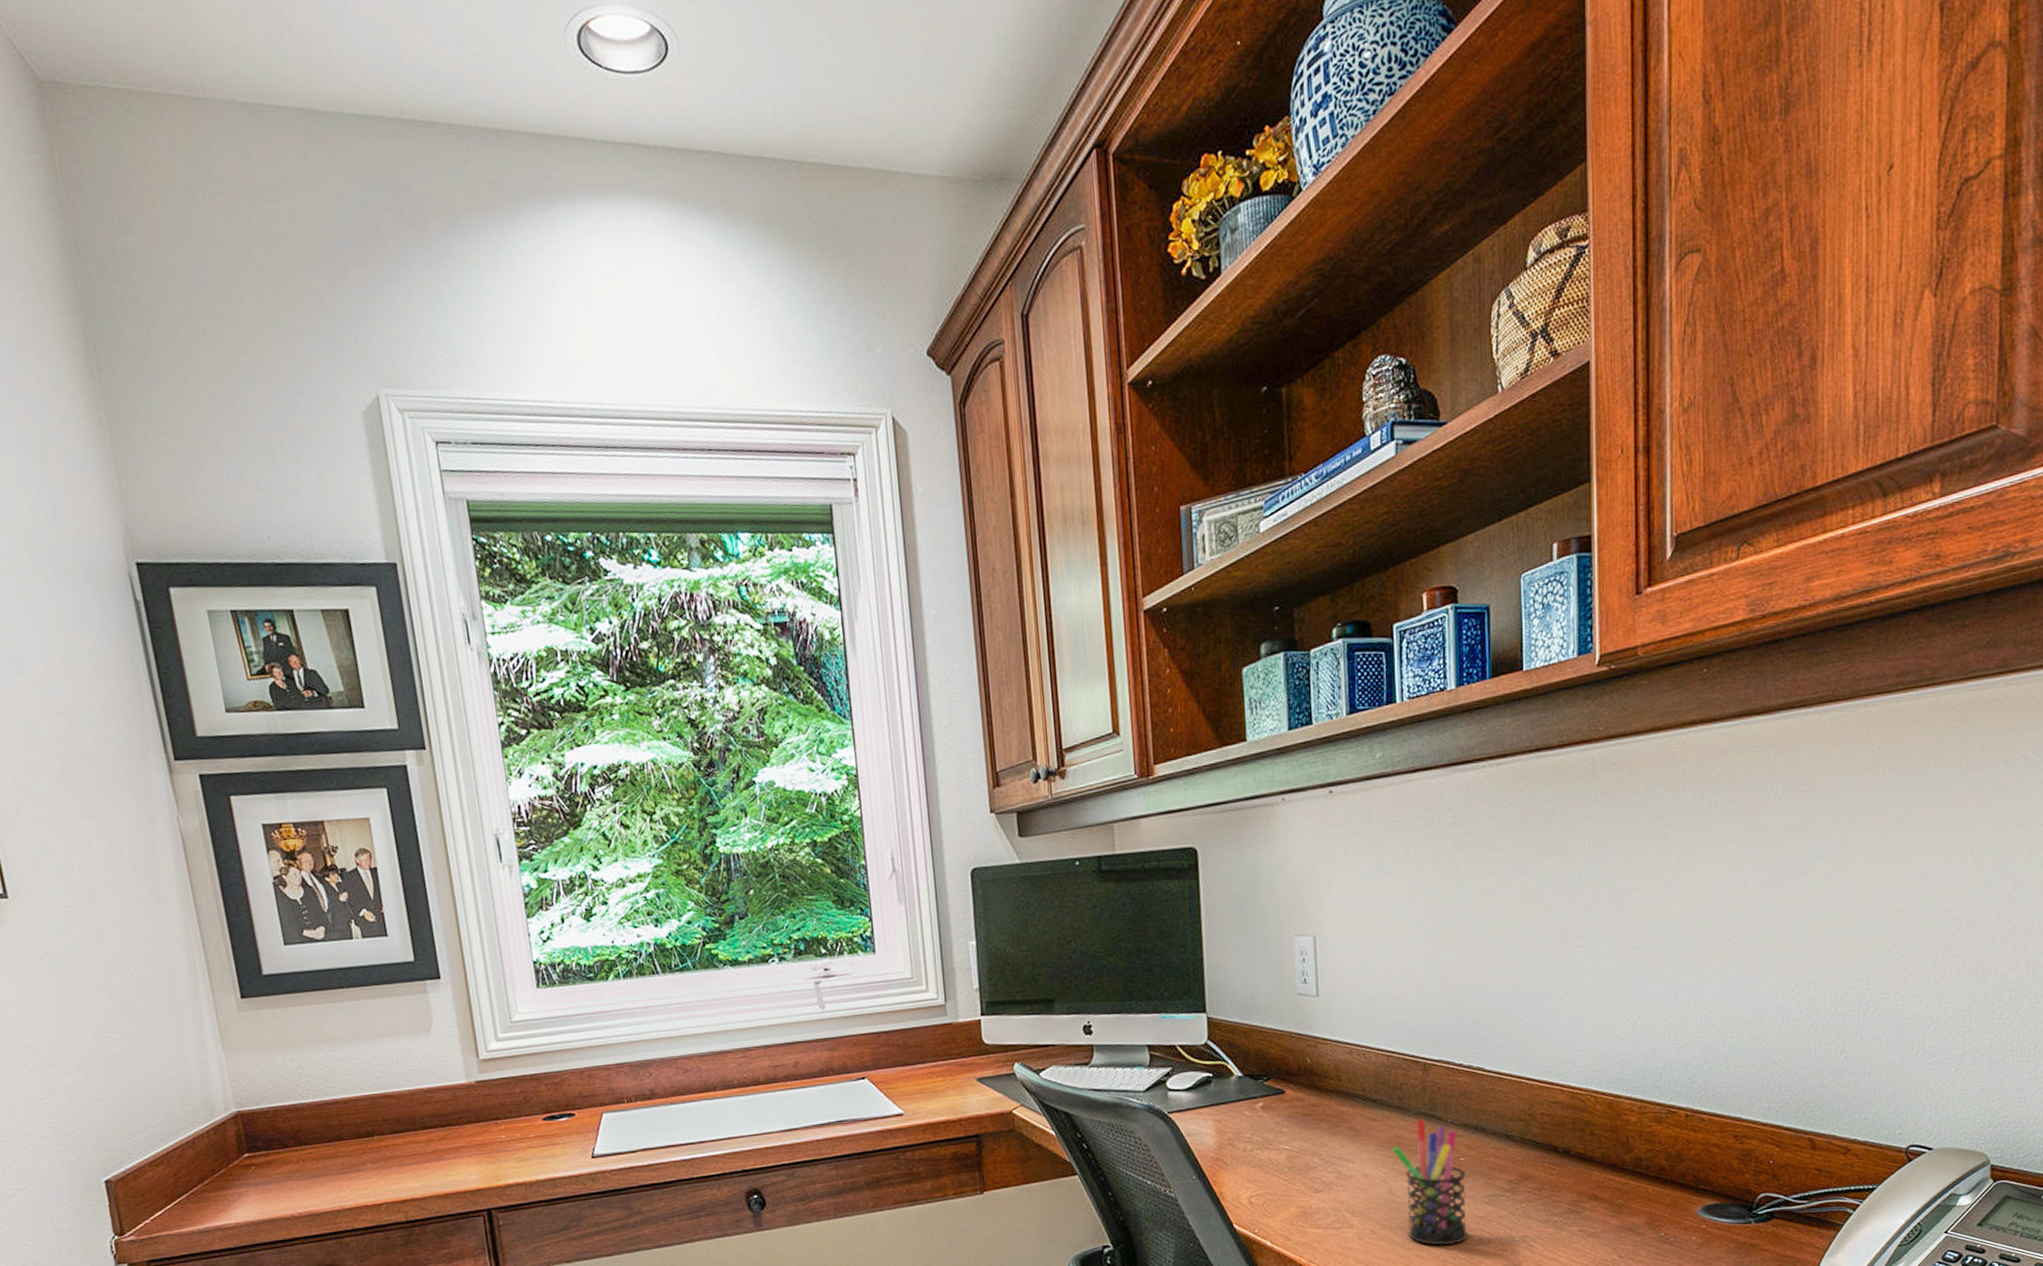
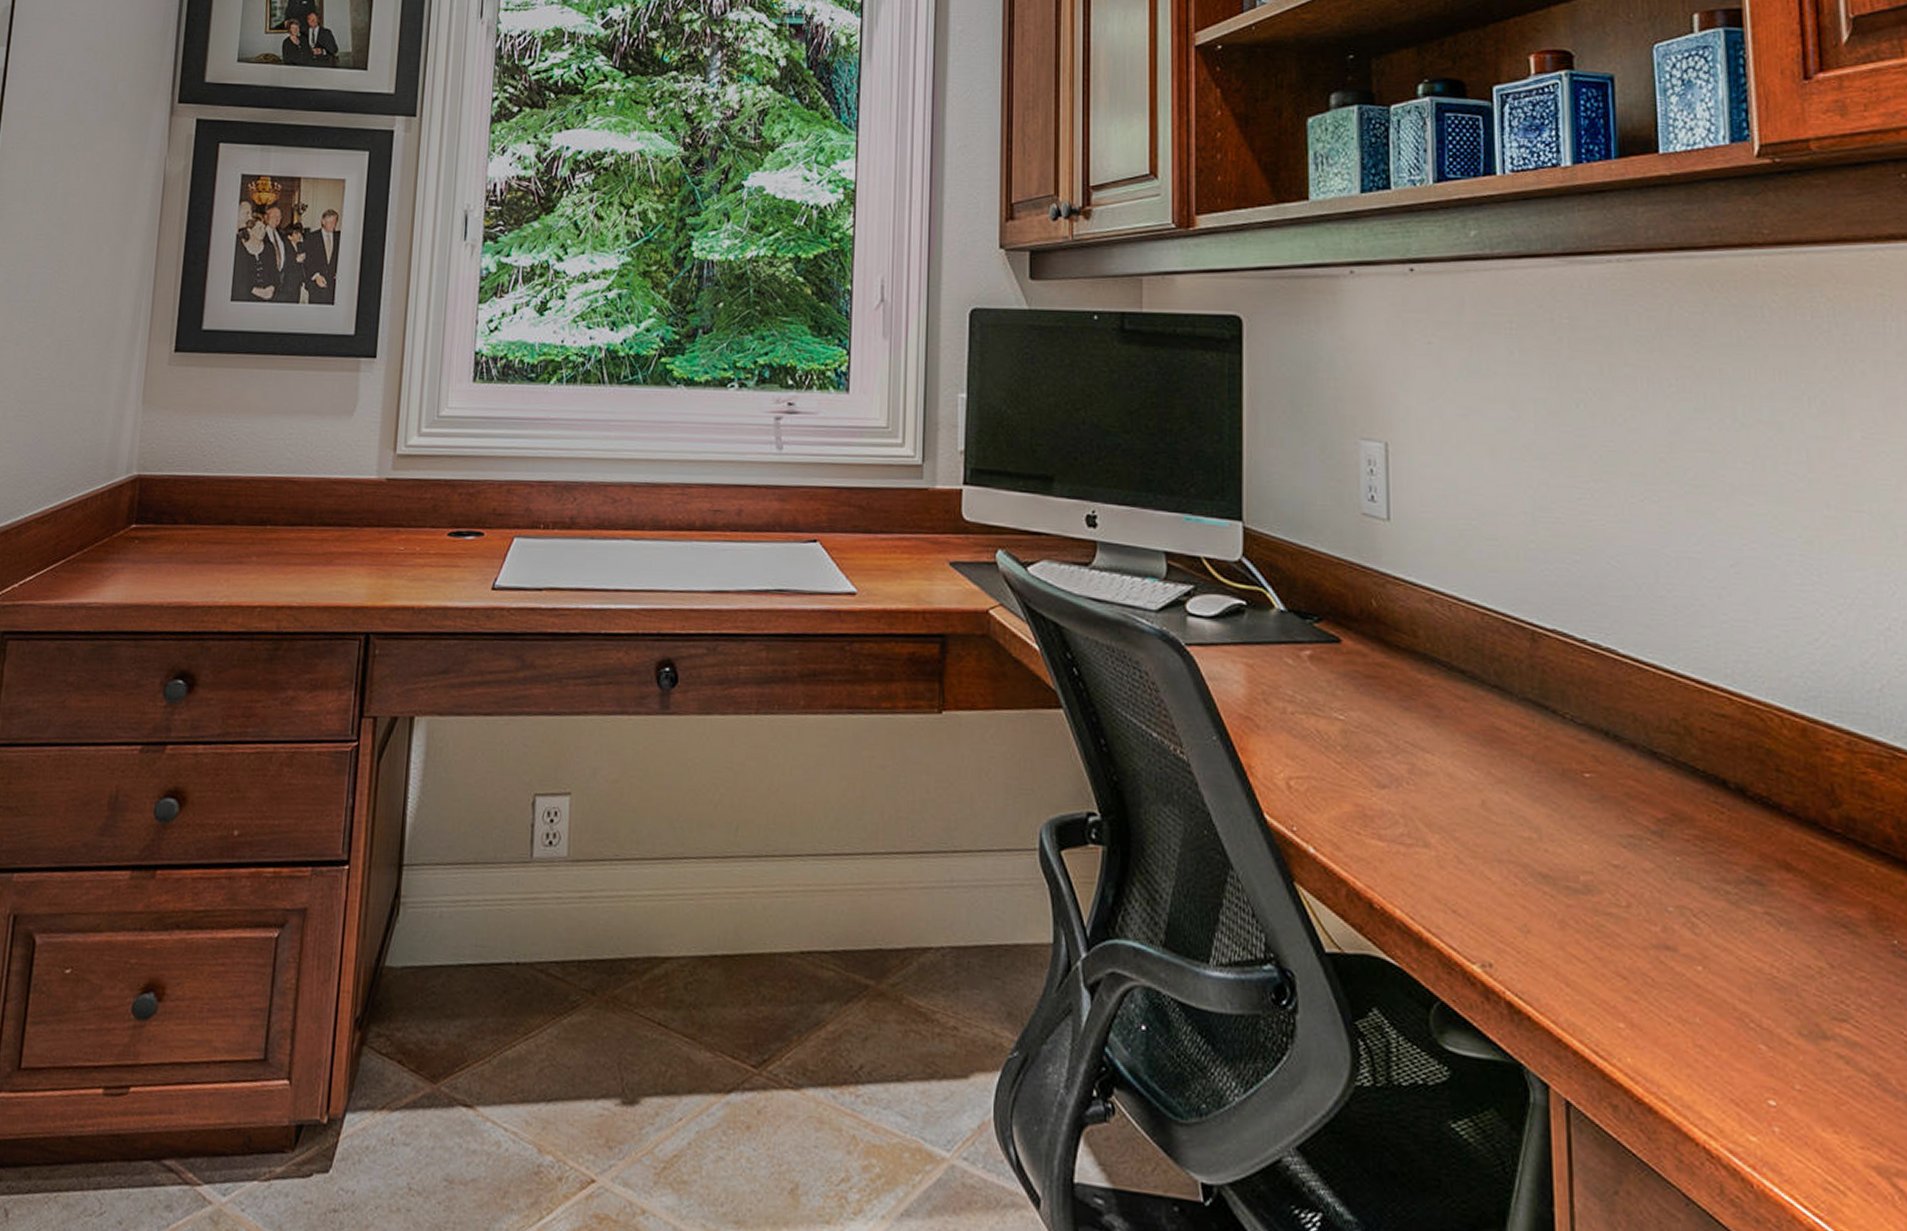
pen holder: present [1392,1119,1468,1246] -> none [1486,707,1598,901]

